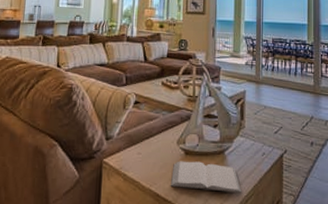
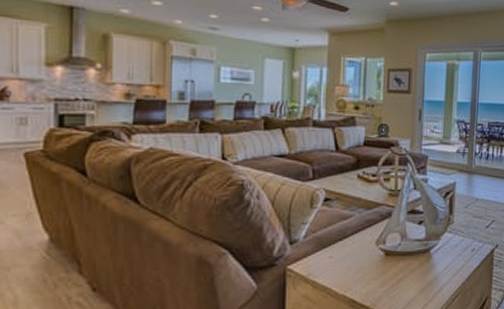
book: present [170,161,242,194] -> none [367,262,448,293]

